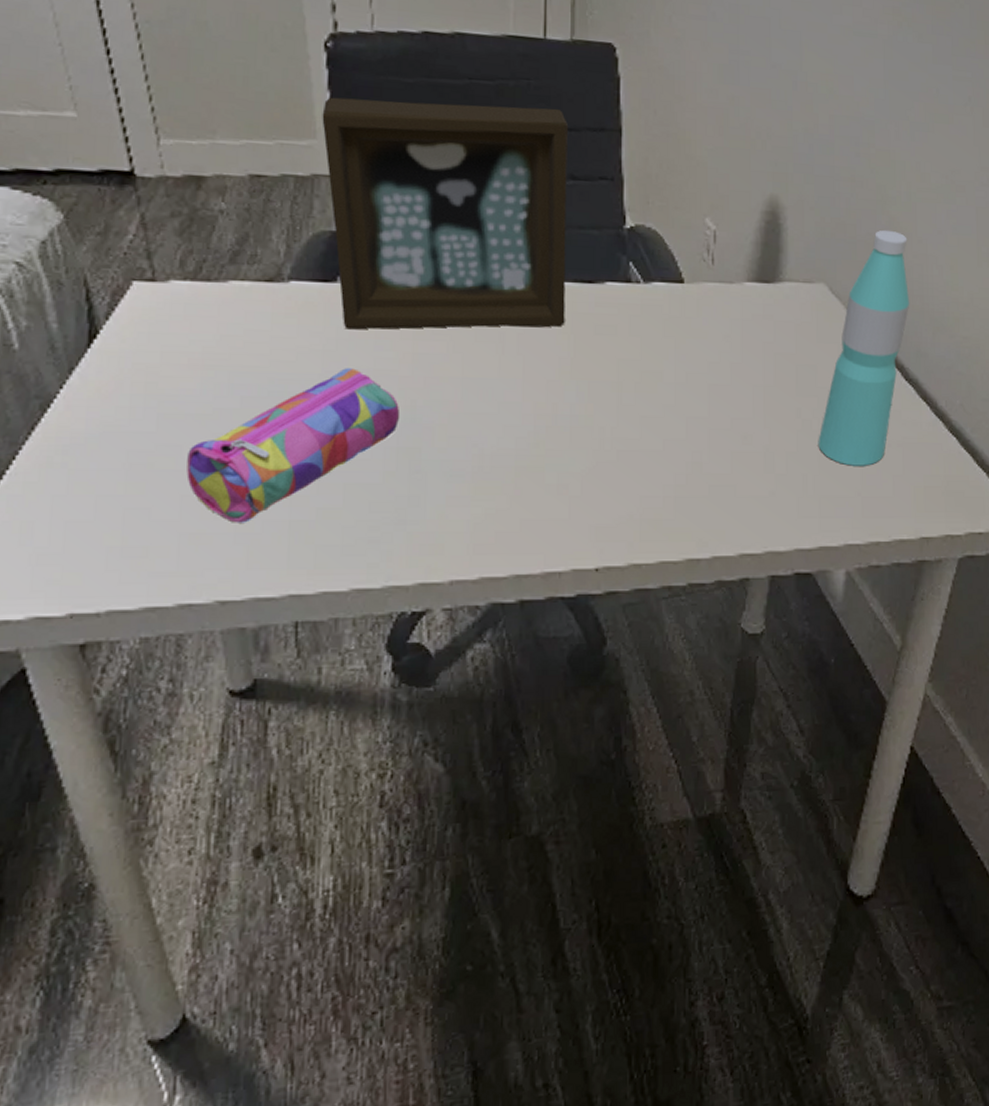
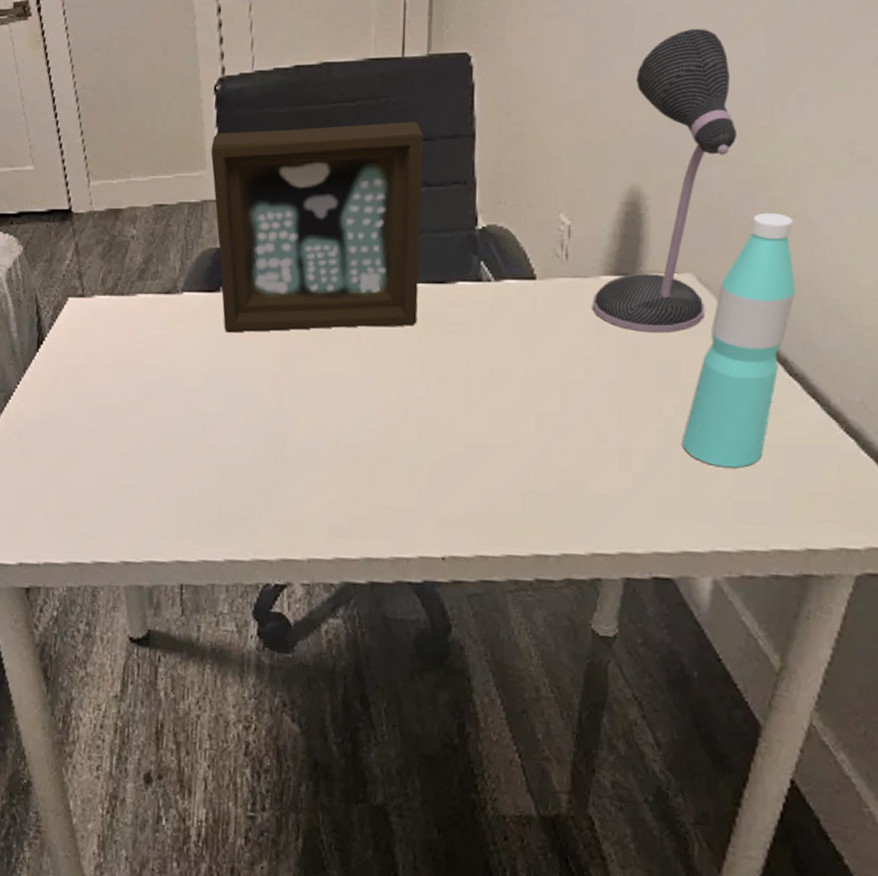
pencil case: present [186,368,400,523] -> none [102,366,269,497]
desk lamp: none [737,49,860,339] -> present [592,28,736,332]

